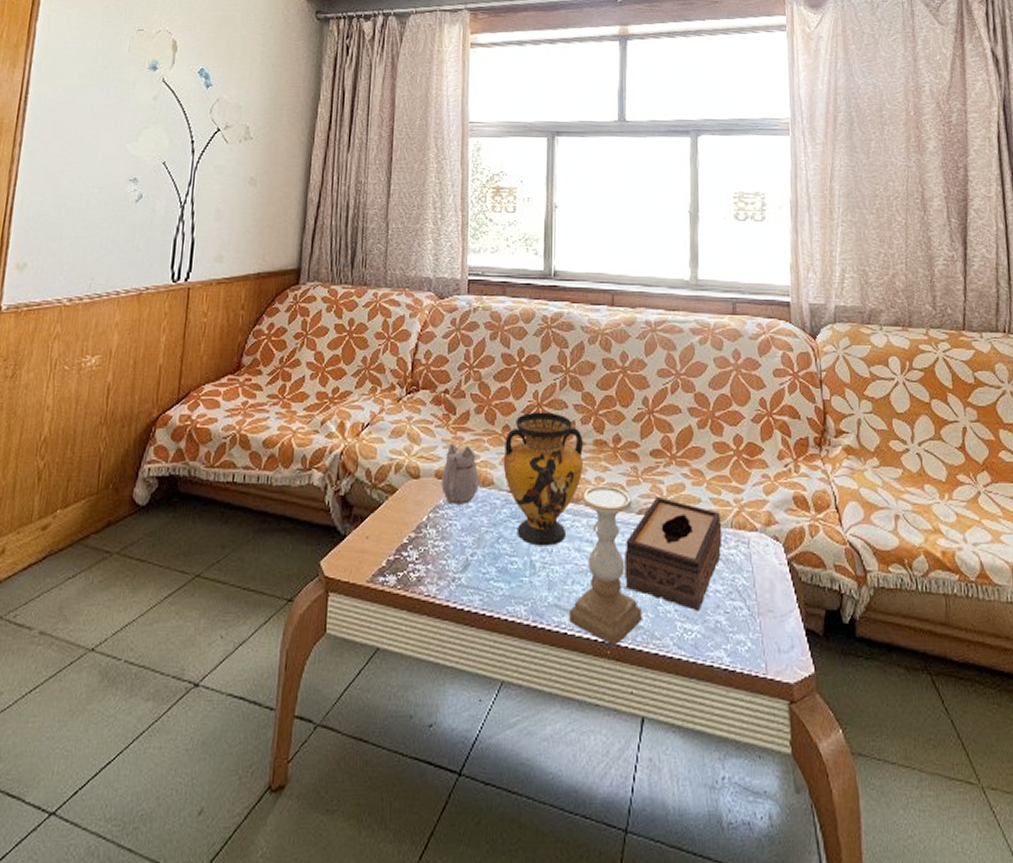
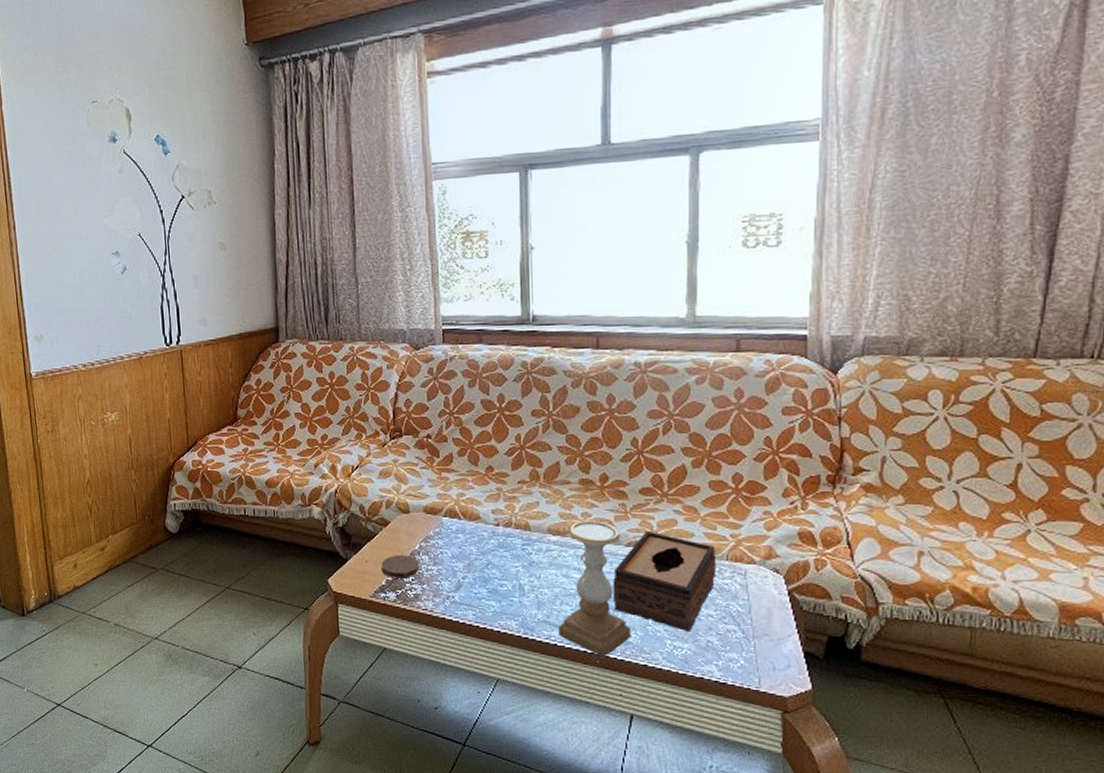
coaster: none [383,529,425,557] -> present [381,555,419,579]
teapot: present [441,443,480,504] -> none [430,482,467,536]
vase: present [503,412,583,546] -> none [488,454,569,572]

